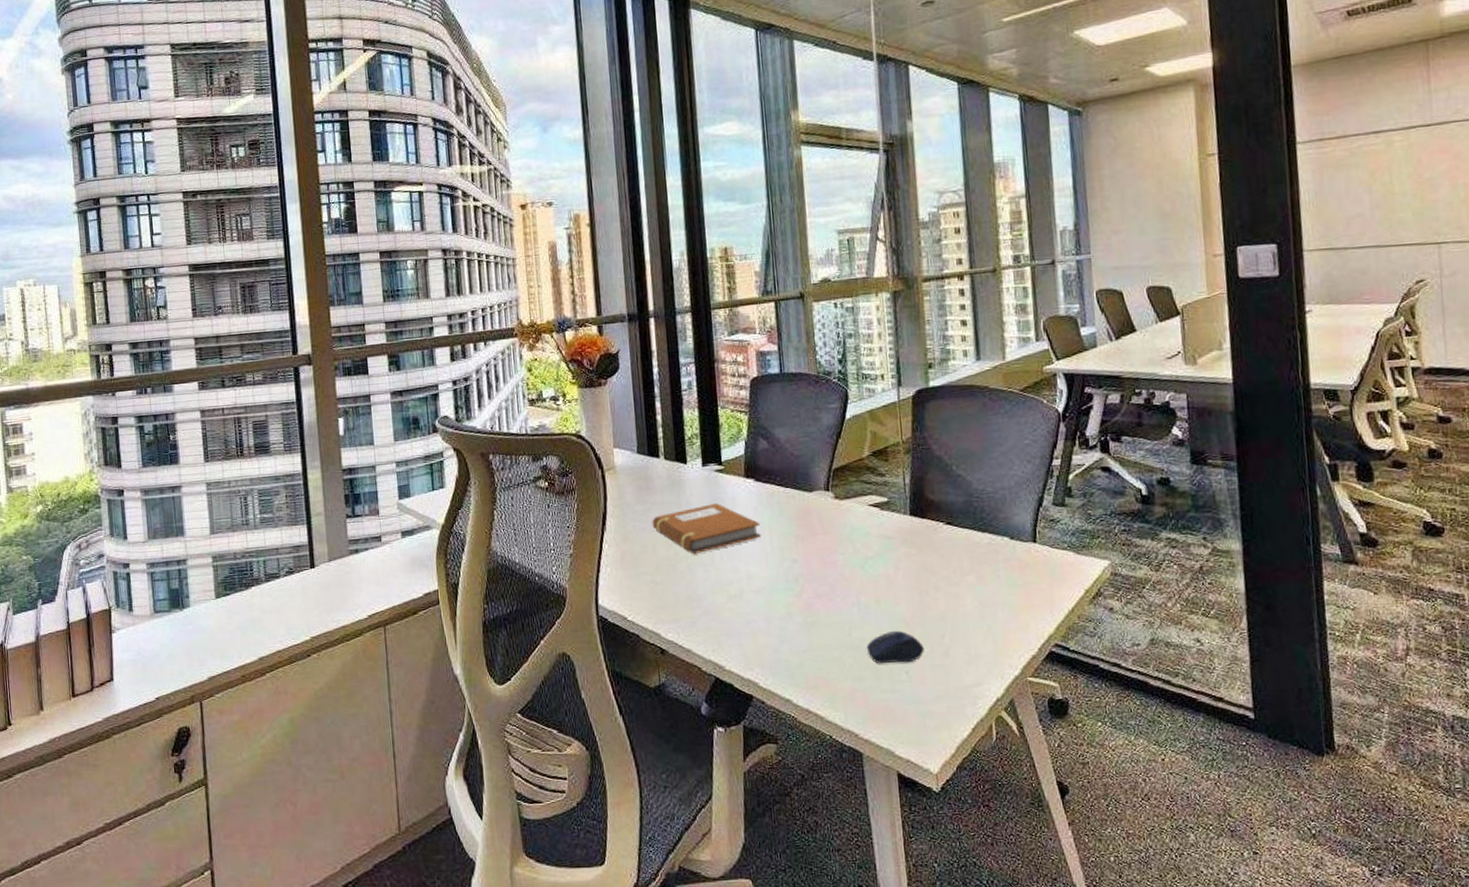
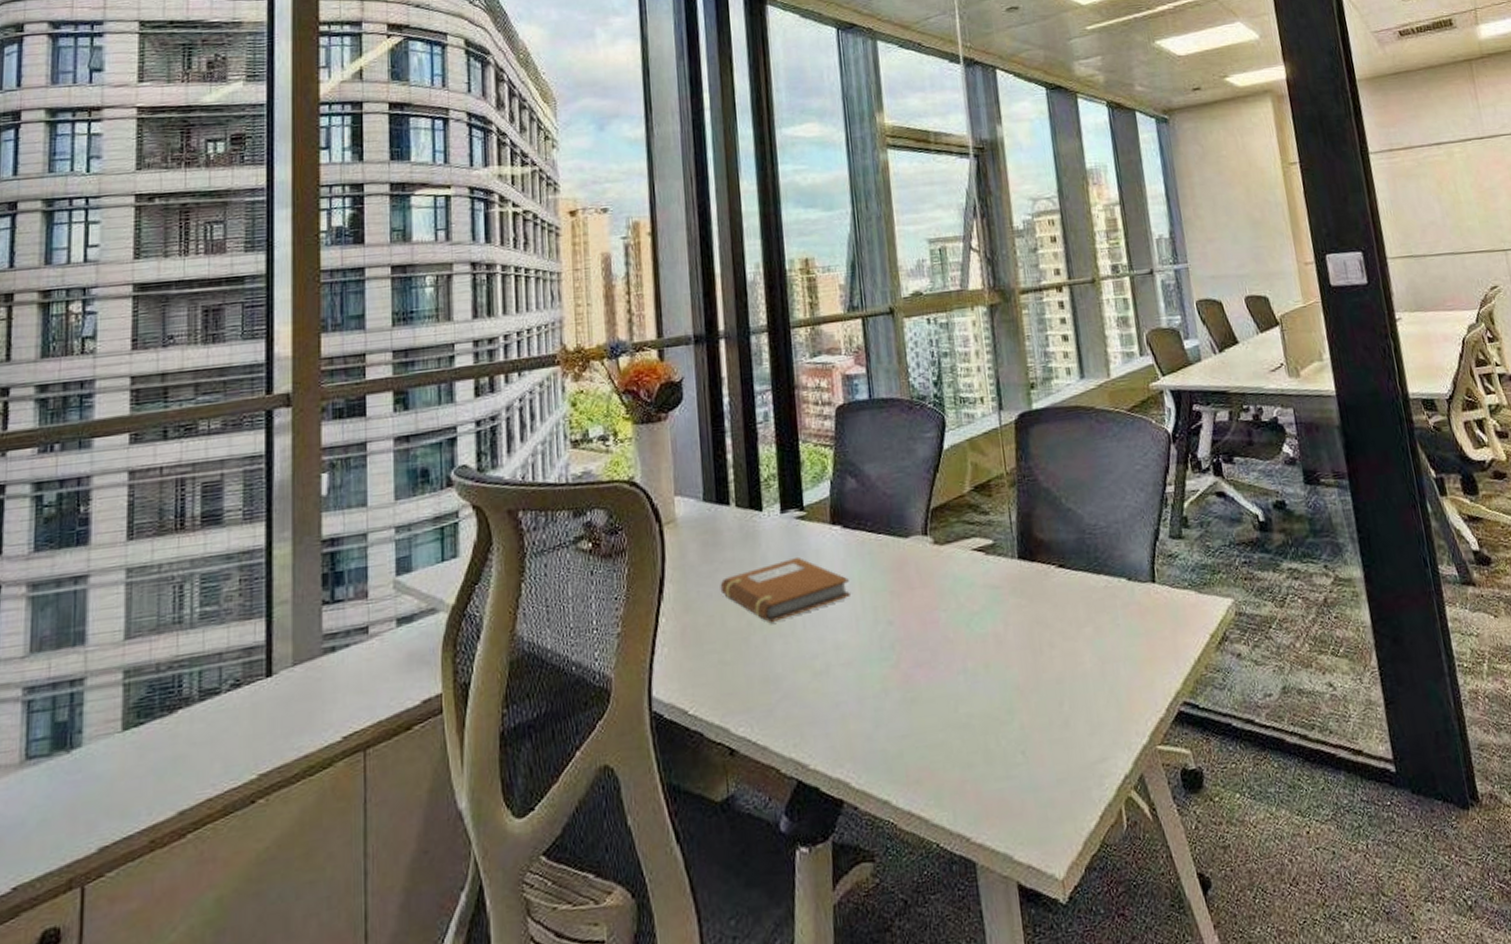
computer mouse: present [866,630,924,663] -> none [975,700,1041,744]

